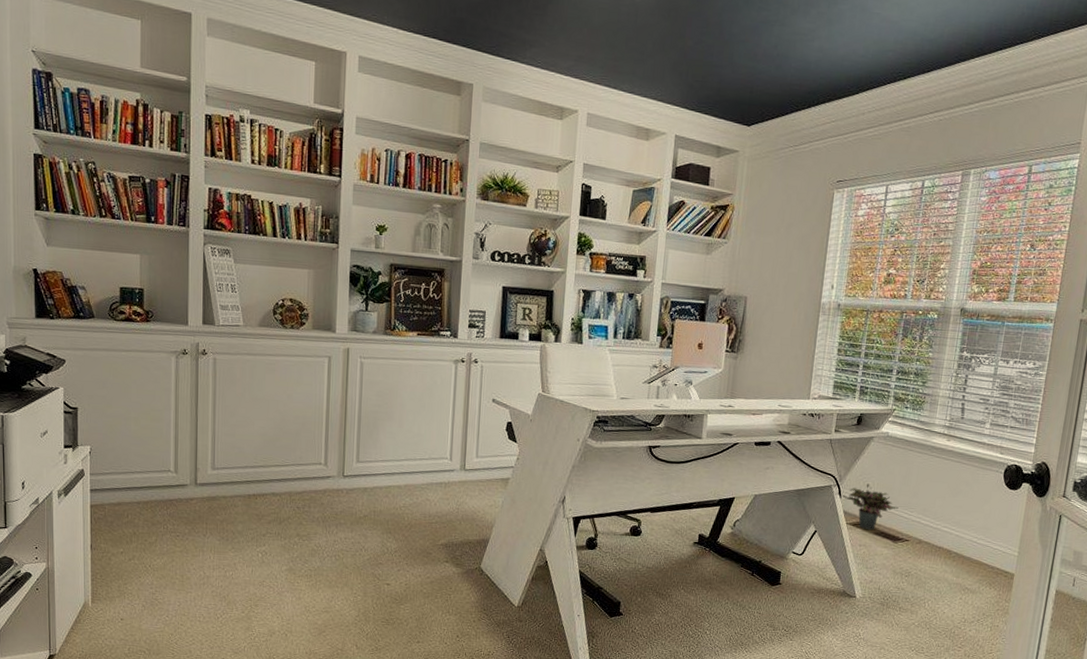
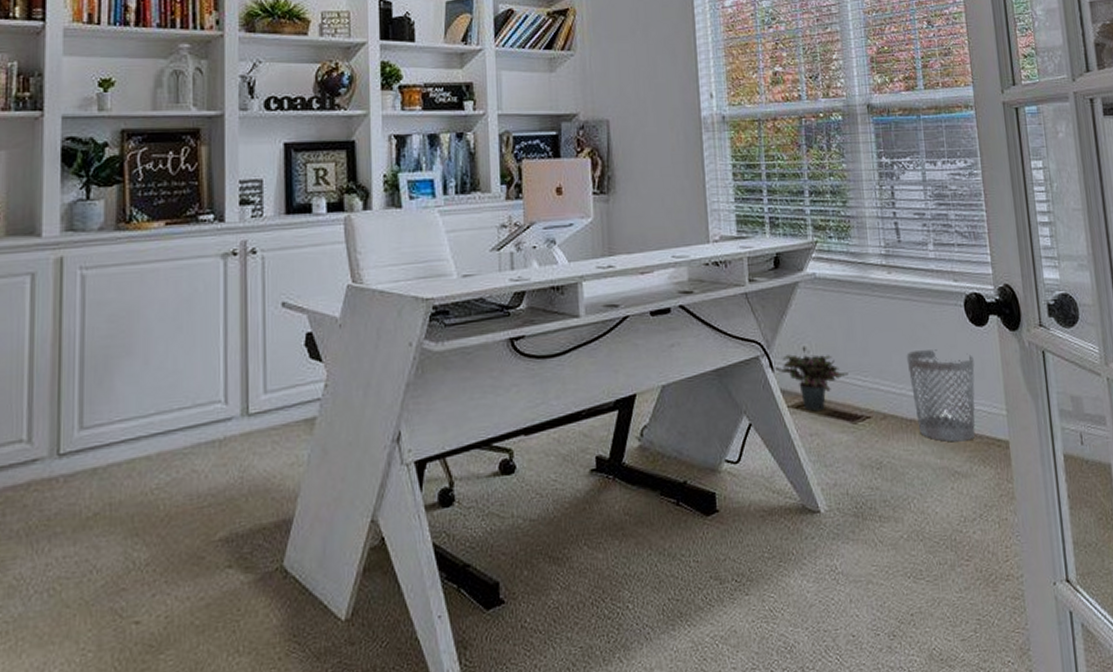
wastebasket: none [944,500,1002,569] -> present [906,349,975,442]

